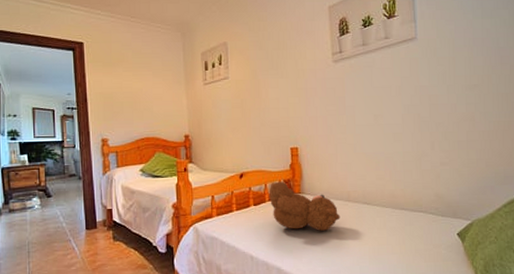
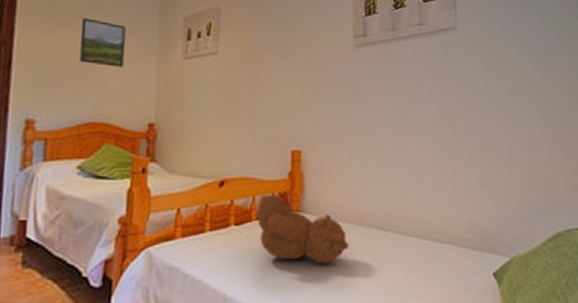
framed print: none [130,61,163,96] -> present [79,18,126,68]

